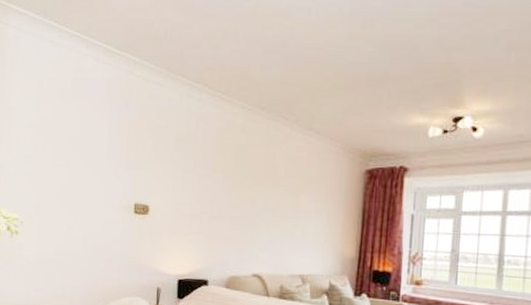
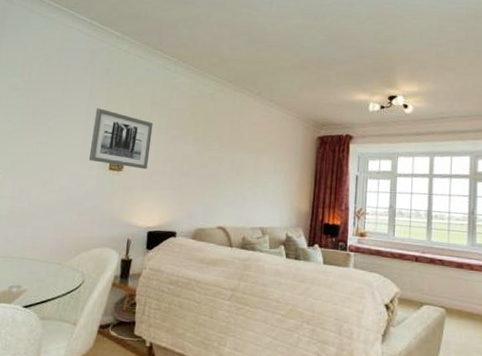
wall art: none [112,145,179,213] -> present [88,108,153,170]

